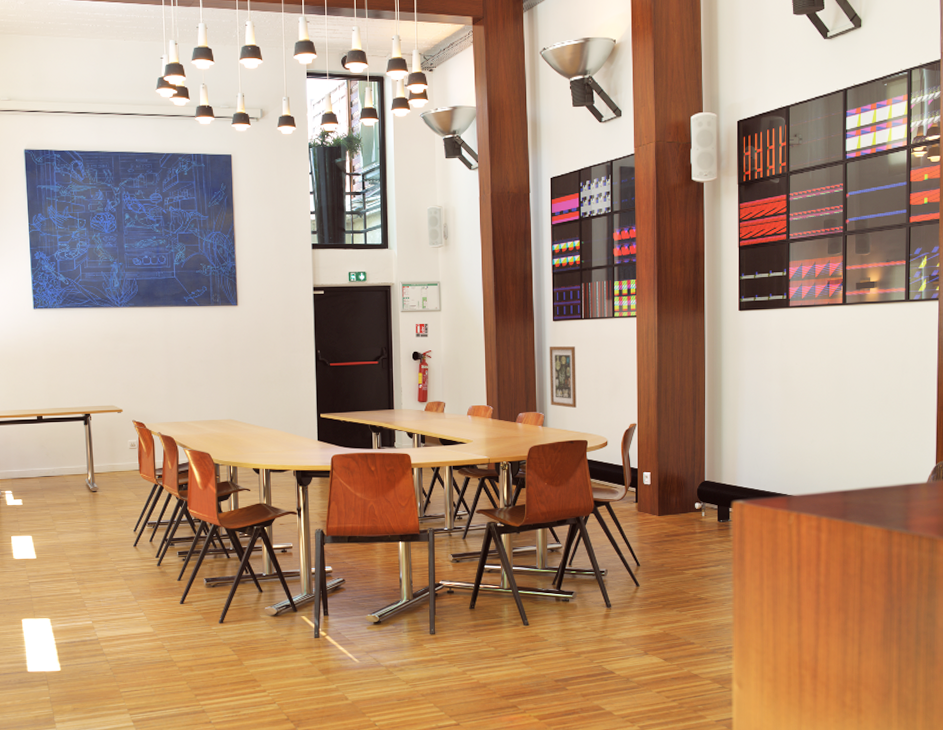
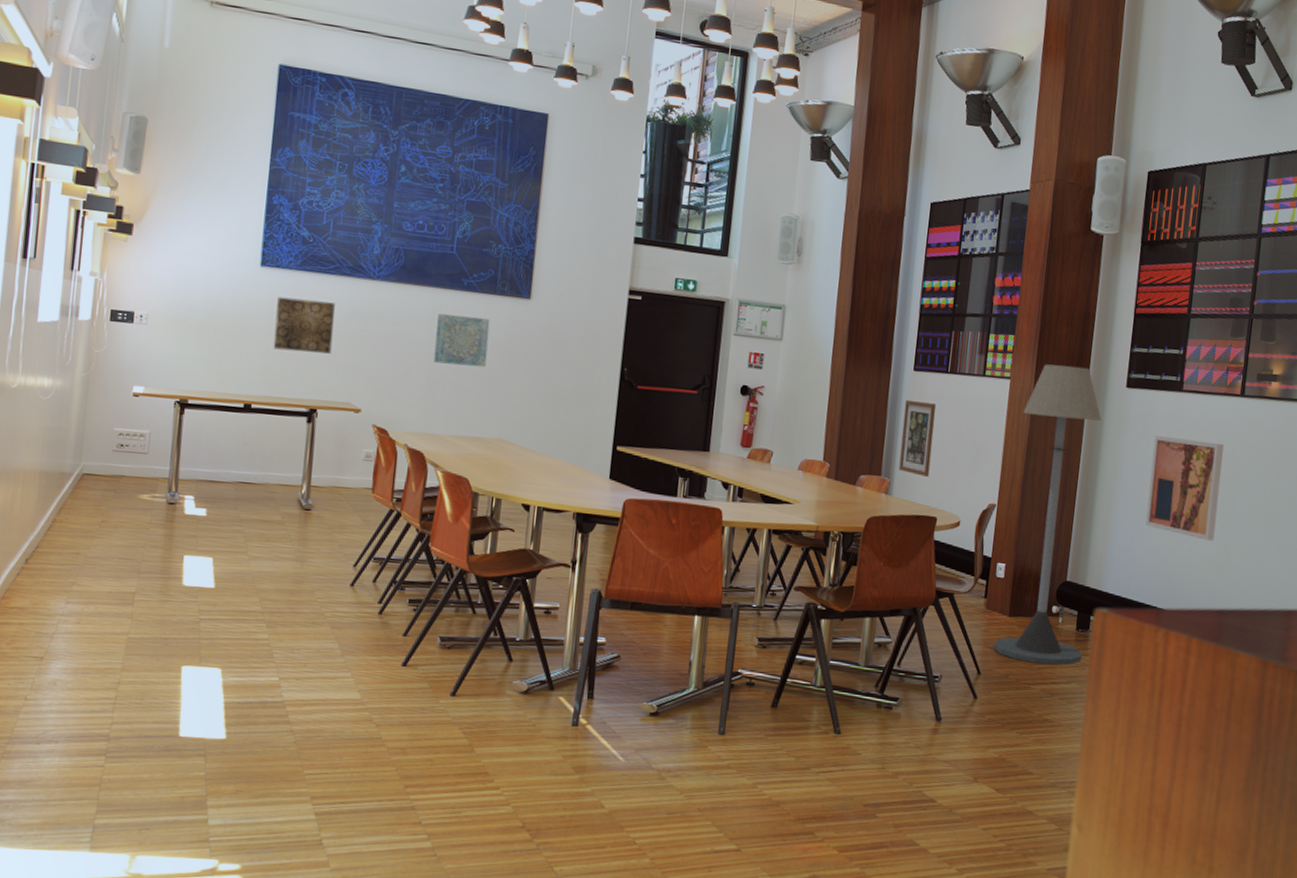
wall art: none [49,330,95,372] -> present [273,296,335,354]
wall art: none [168,326,211,366] -> present [433,313,491,368]
floor lamp: none [649,298,725,553] -> present [994,364,1101,666]
wall art: none [768,348,833,433] -> present [1145,435,1224,541]

